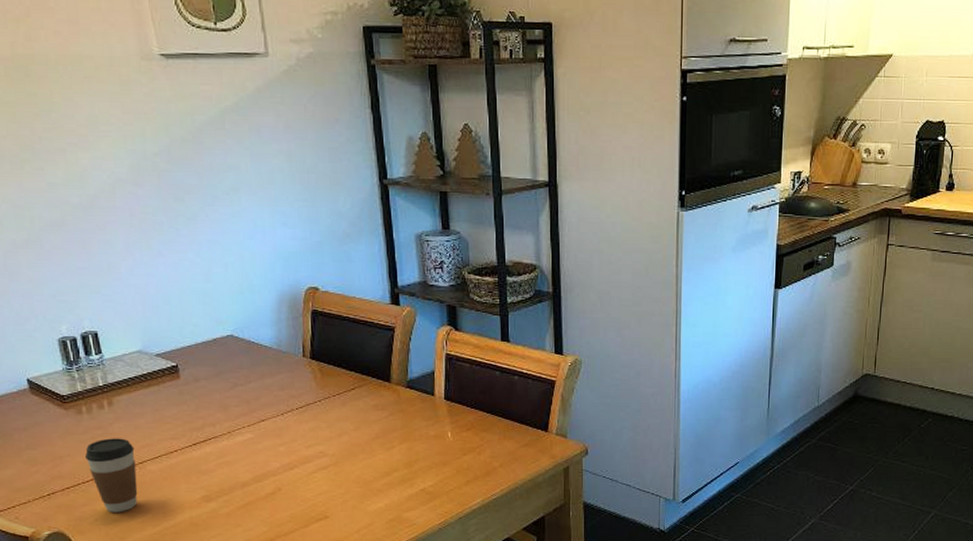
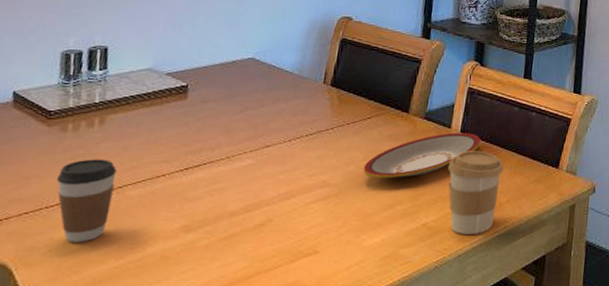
plate: none [356,400,465,447] -> present [363,132,481,179]
coffee cup: none [437,417,492,498] -> present [448,151,504,234]

